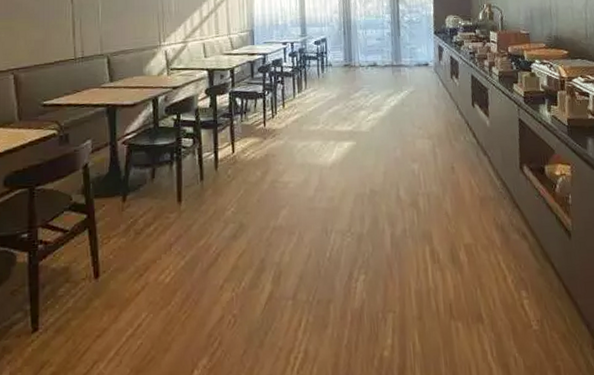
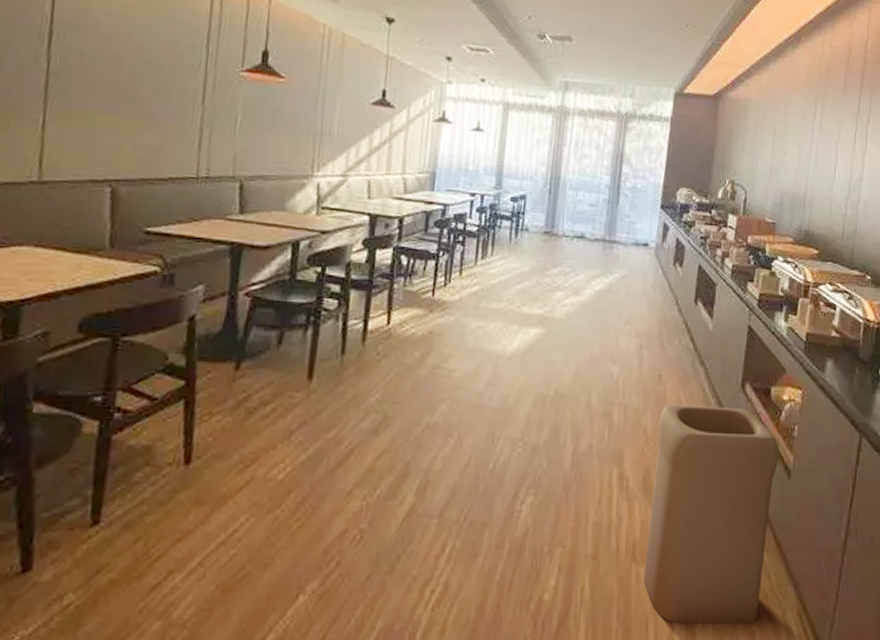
trash bin: none [456,186,560,366] -> present [643,404,780,625]

